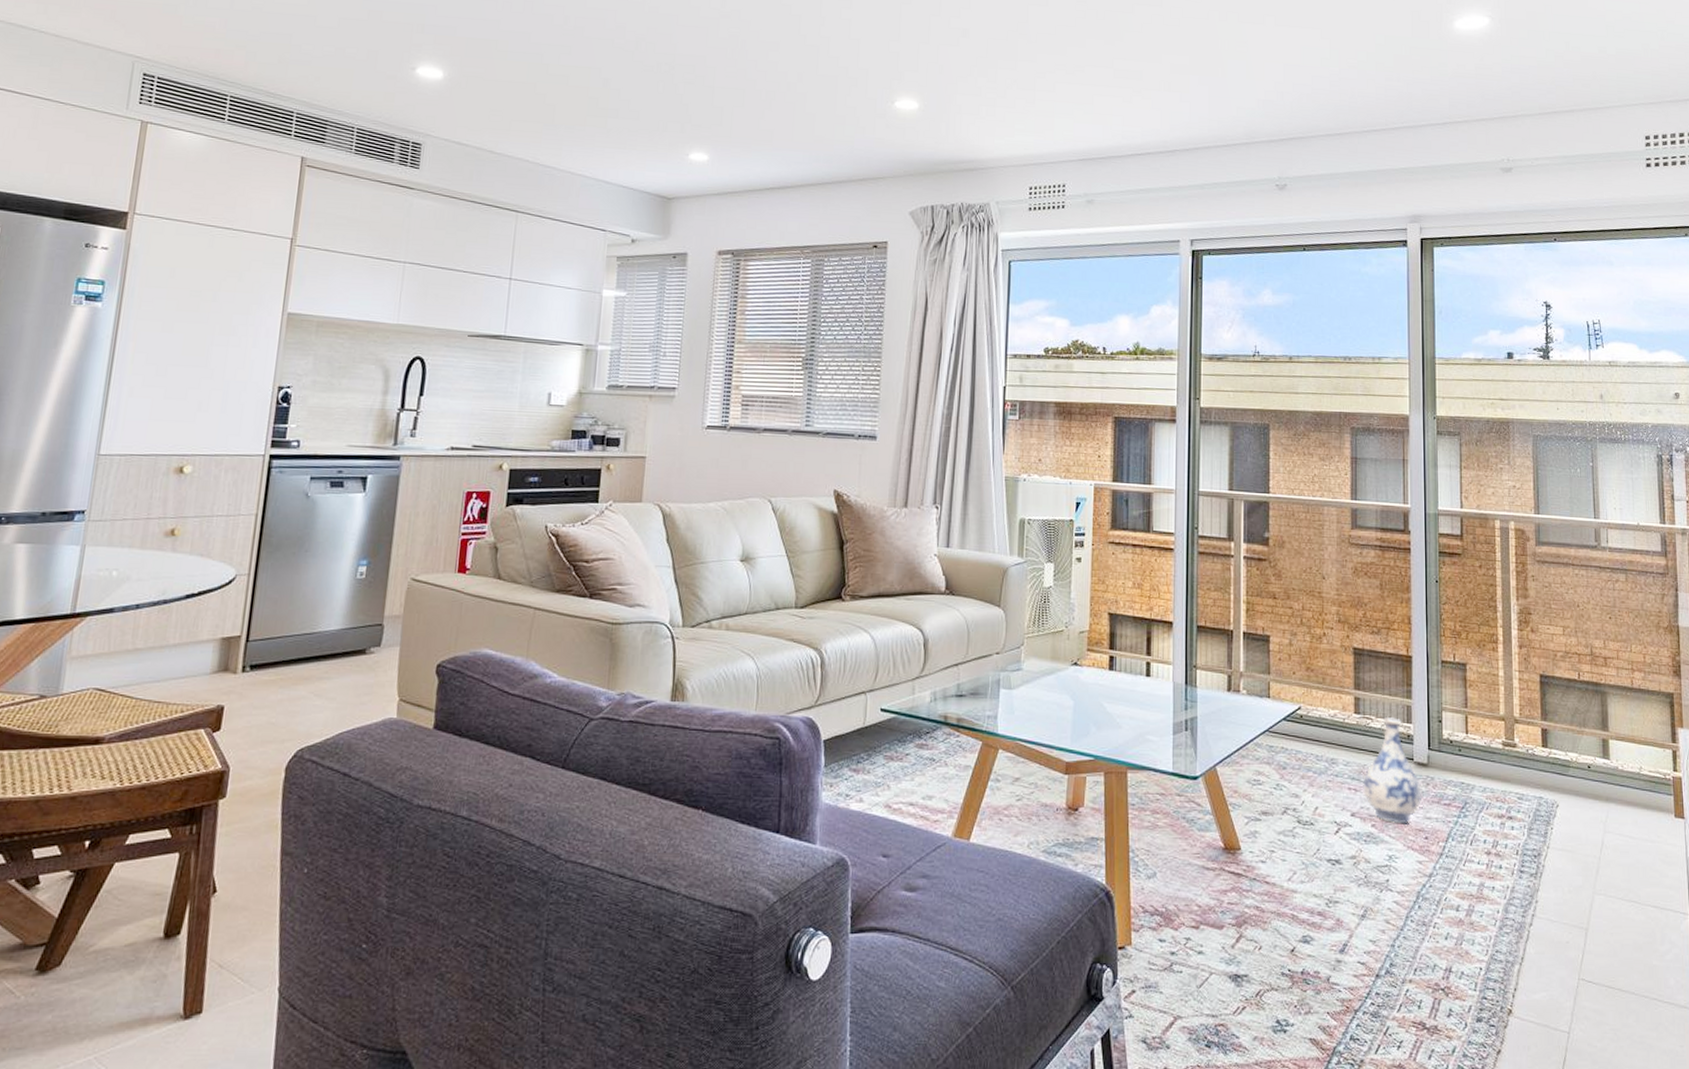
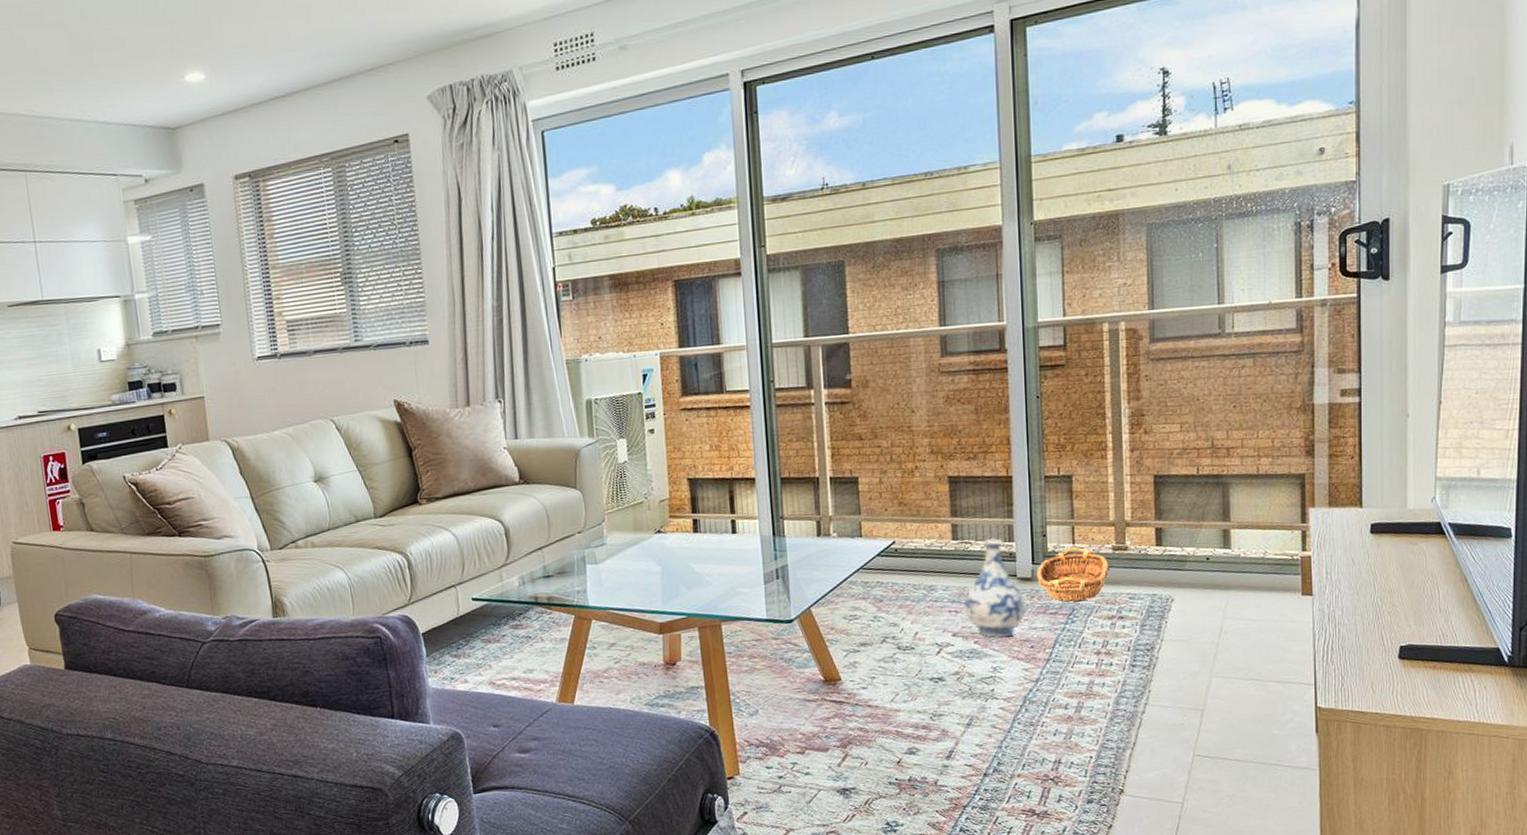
basket: none [1432,737,1499,795] -> present [1036,547,1109,602]

